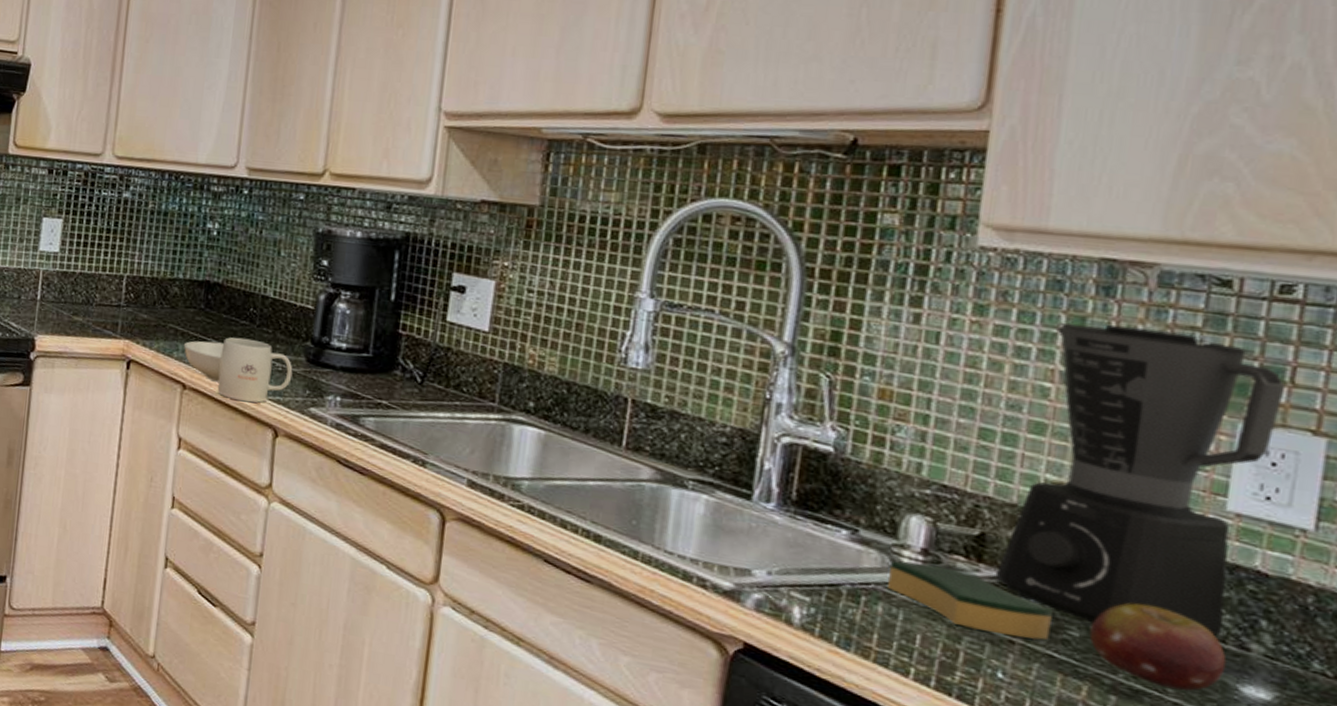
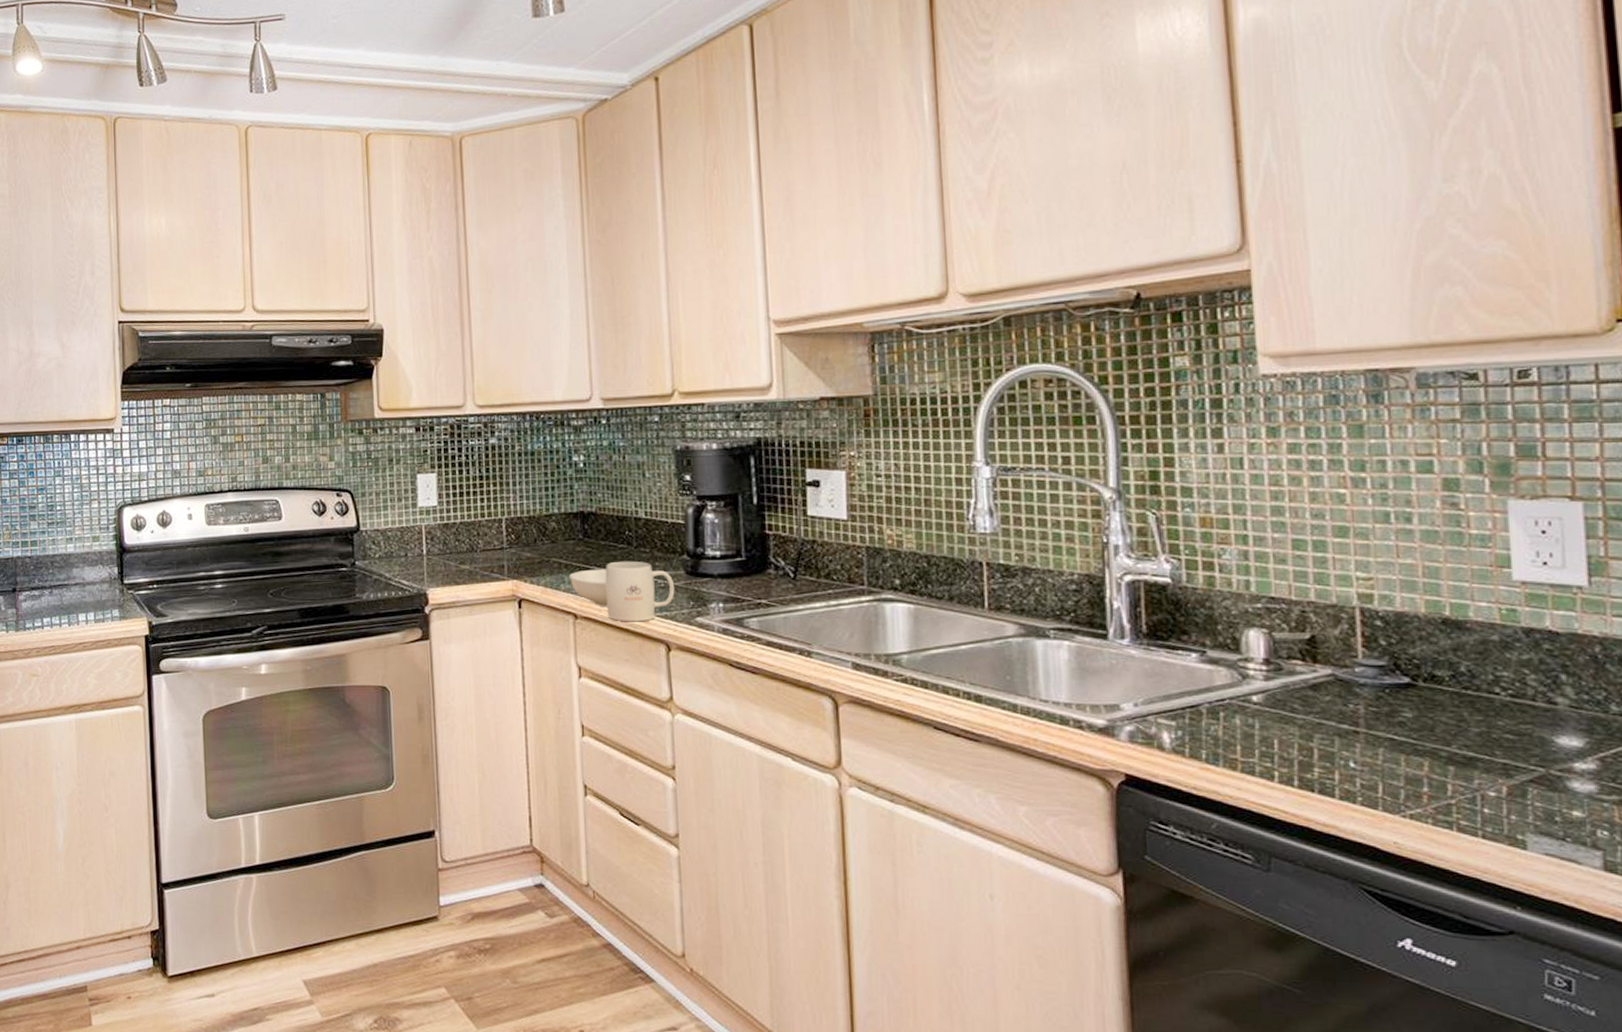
sponge: present [888,560,1053,640] -> none [1239,673,1387,727]
blender: present [997,323,1286,636] -> none [1332,426,1540,703]
fruit: present [1089,603,1227,692] -> none [1420,678,1540,752]

